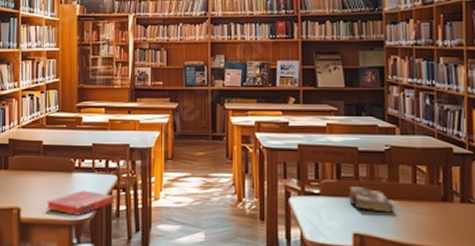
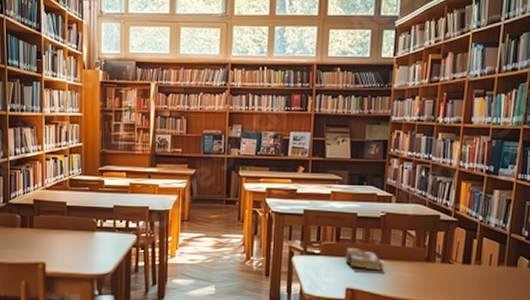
hardback book: present [47,190,114,216] -> none [70,247,134,270]

